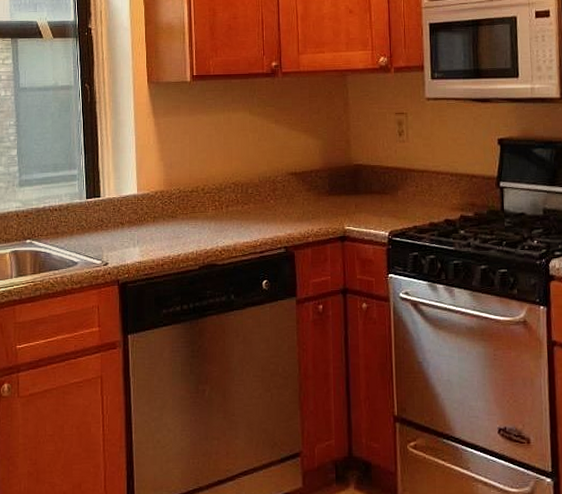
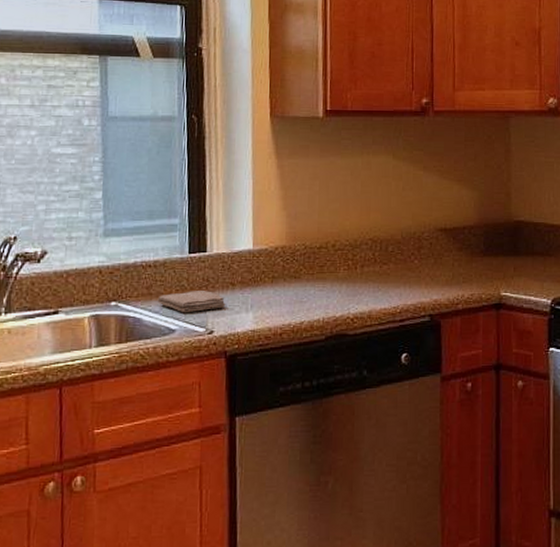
washcloth: none [63,229,117,249] -> present [157,291,226,313]

